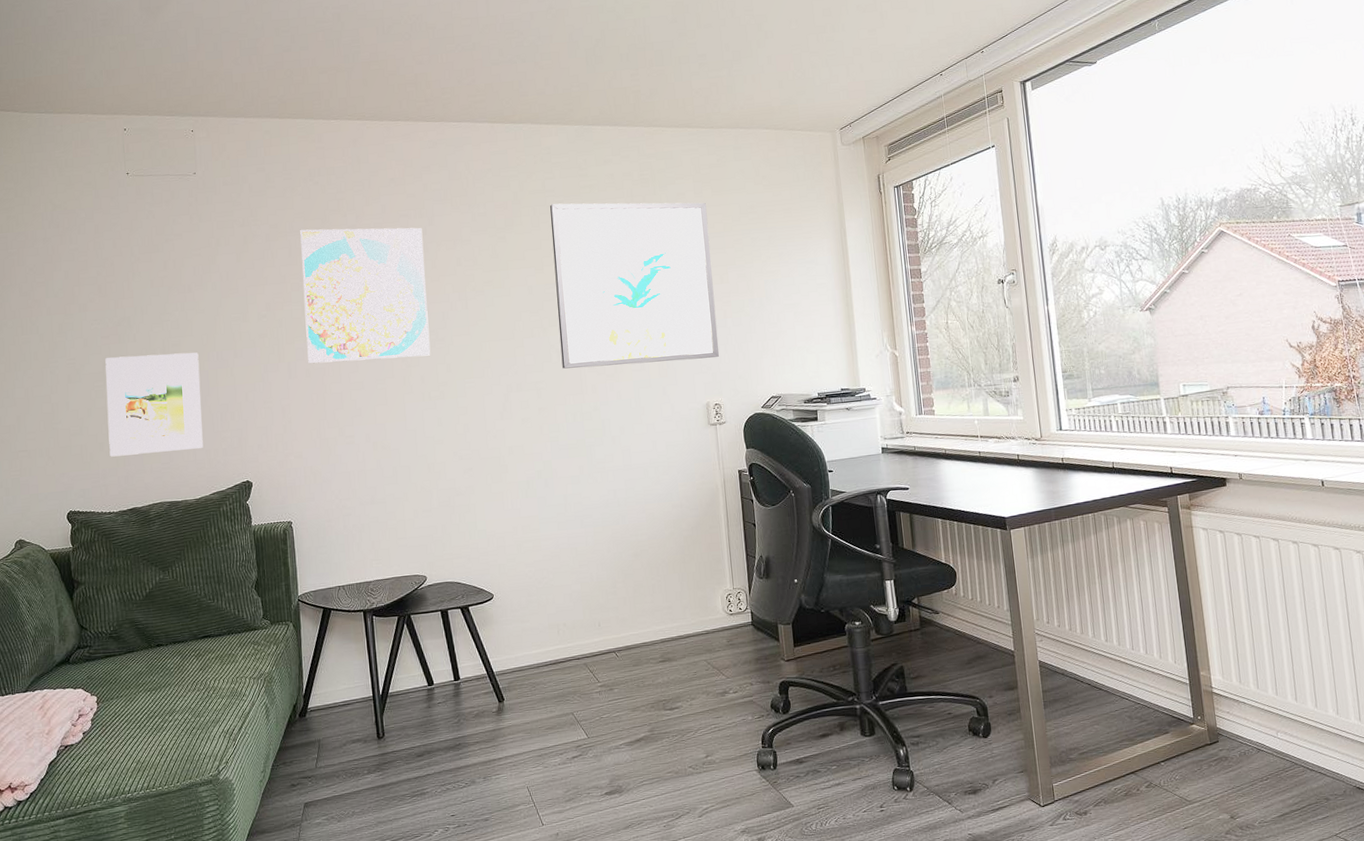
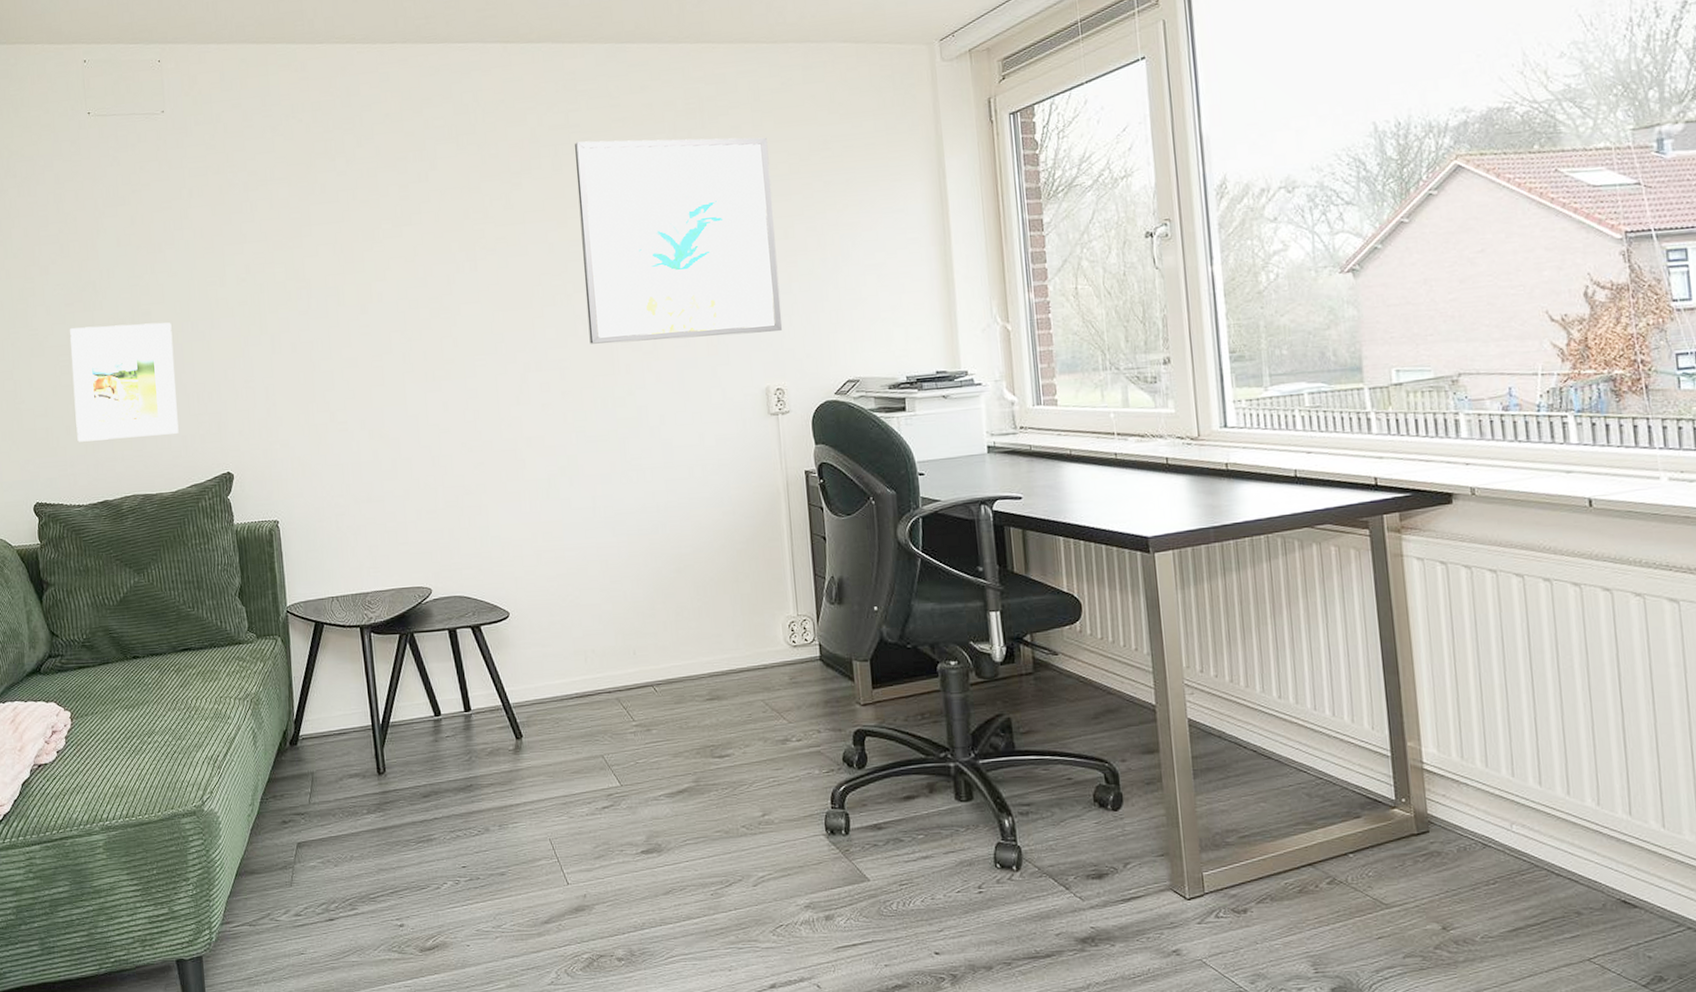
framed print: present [300,227,431,364] -> none [282,173,435,336]

